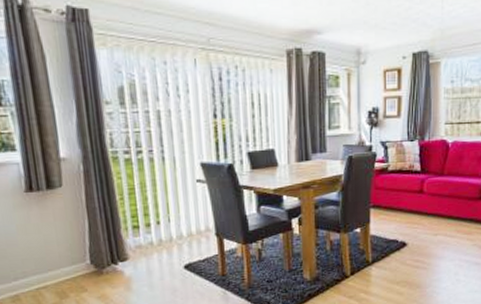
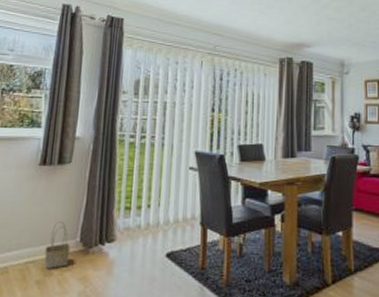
basket: none [54,245,83,293] -> present [44,220,71,270]

